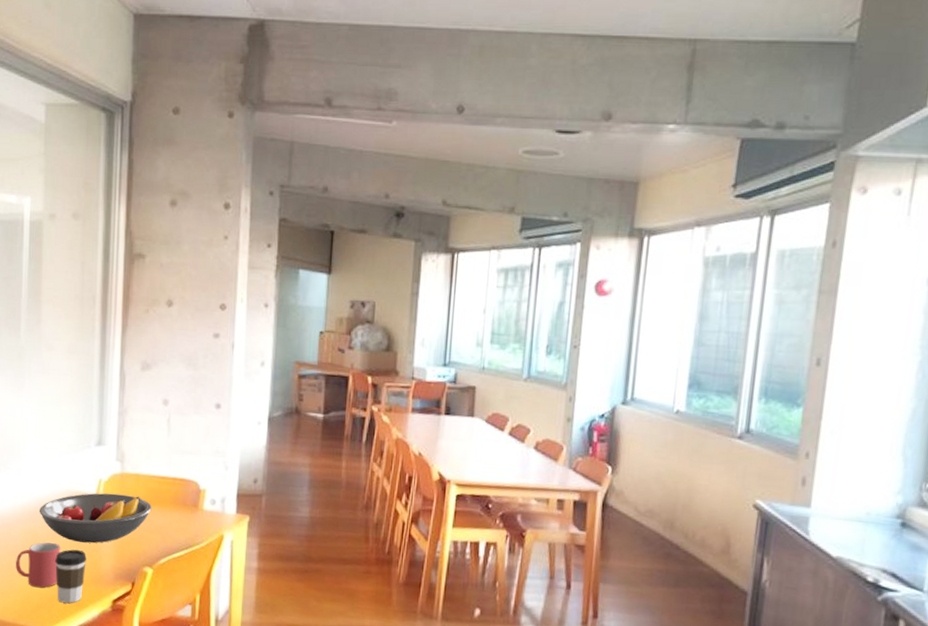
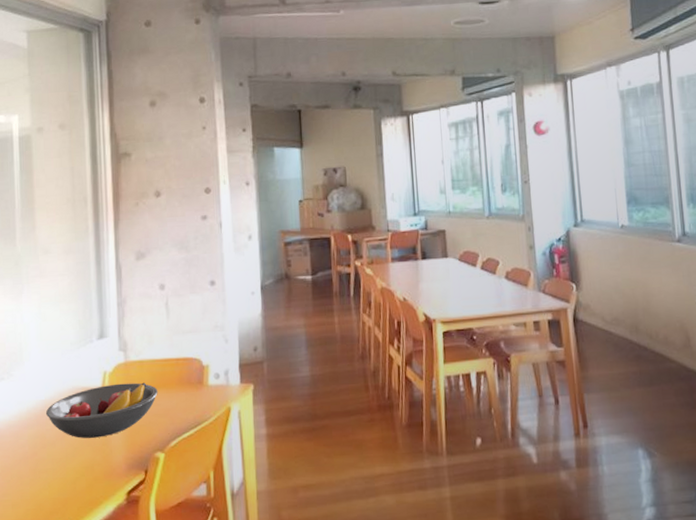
mug: present [16,542,60,588] -> none [25,443,70,493]
coffee cup: present [54,549,86,604] -> none [65,446,97,504]

